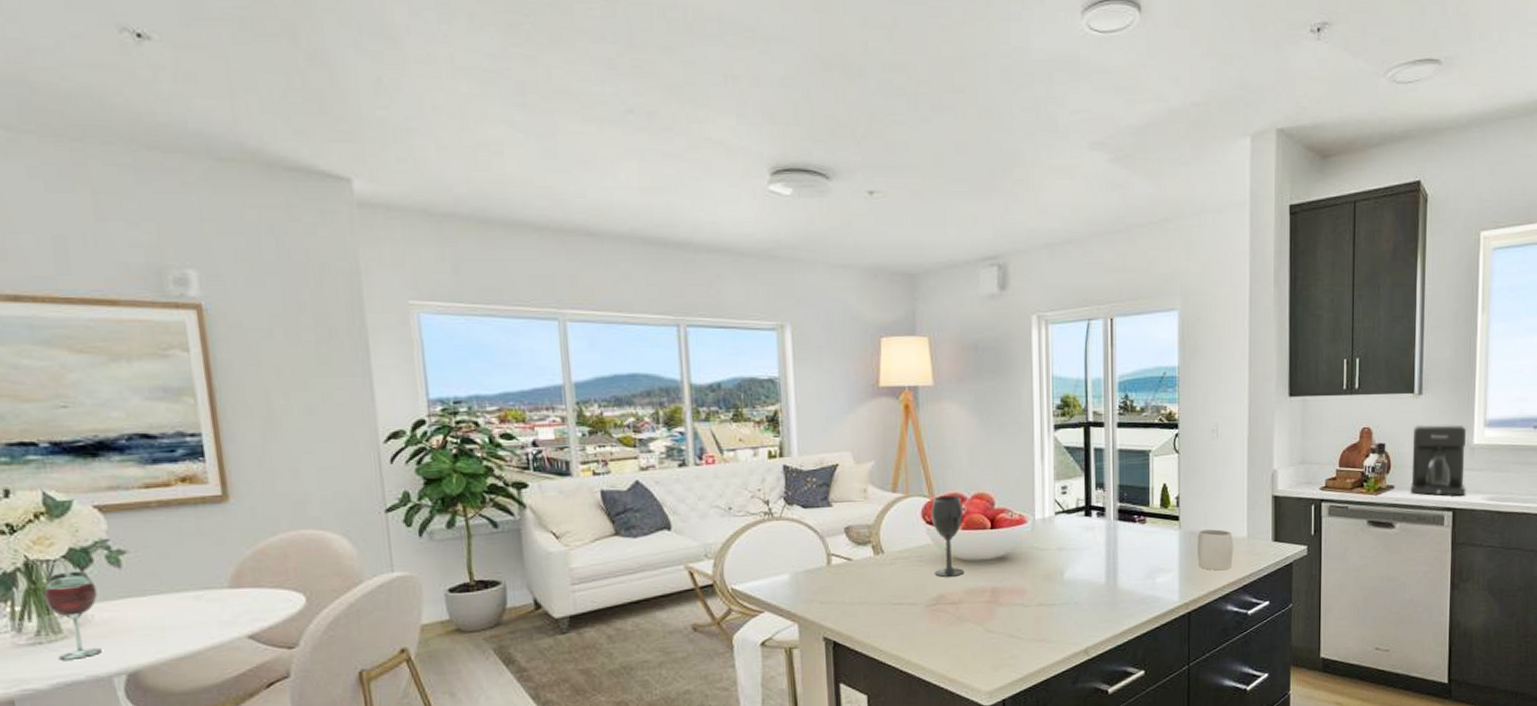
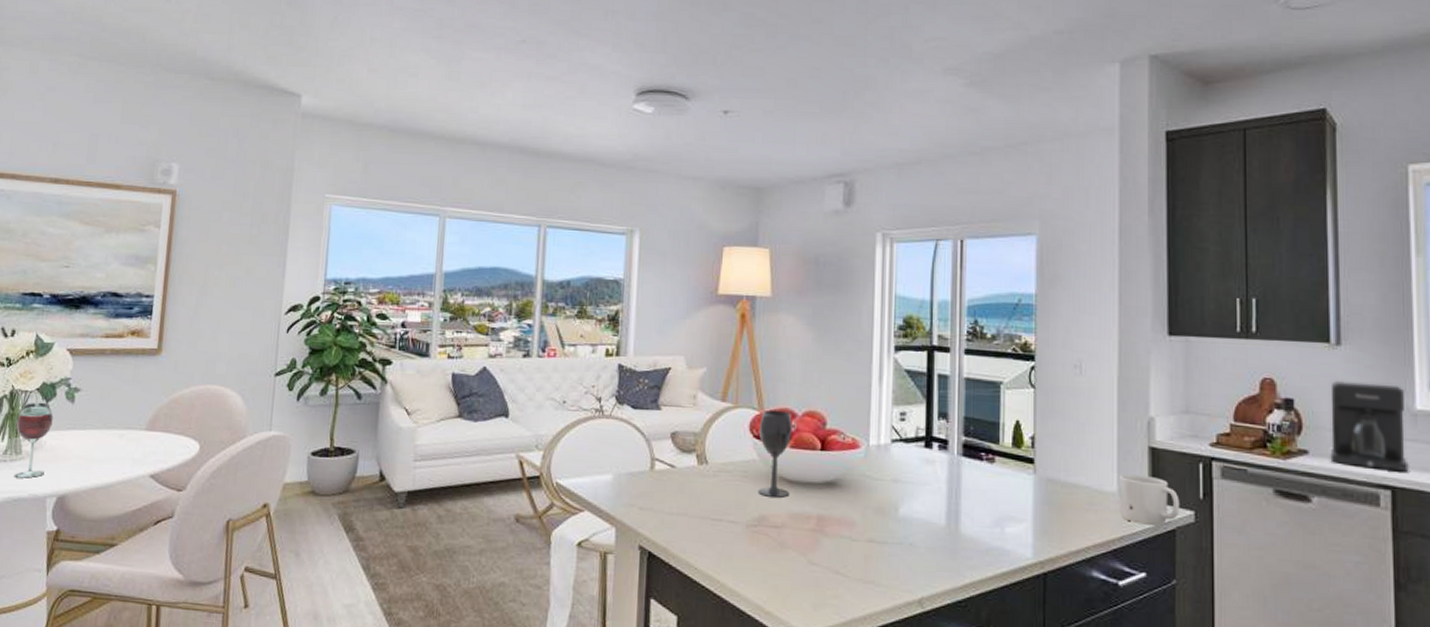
mug: present [1196,529,1234,571] -> none [1054,477,1101,529]
mug: none [1249,520,1296,563] -> present [1120,474,1180,527]

